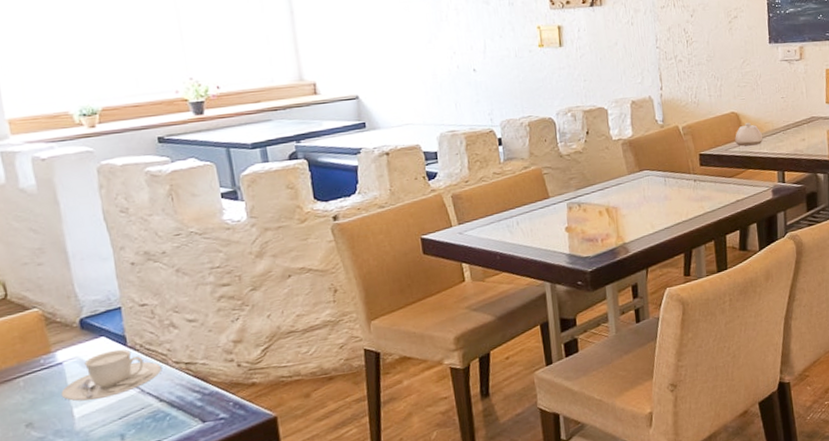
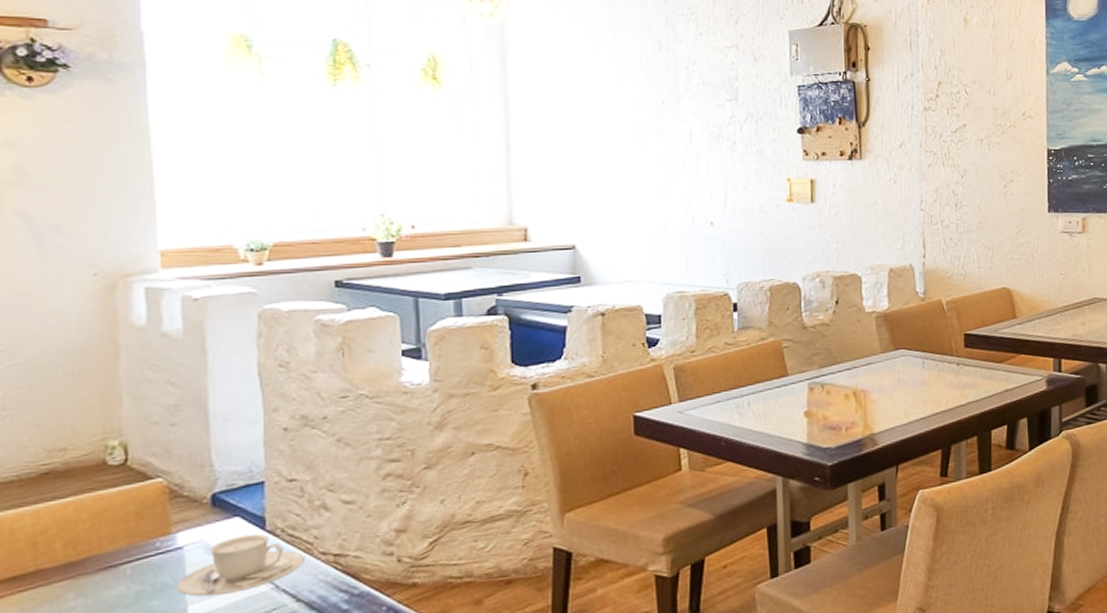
sugar bowl: present [735,122,763,147] -> none [1006,300,1038,328]

